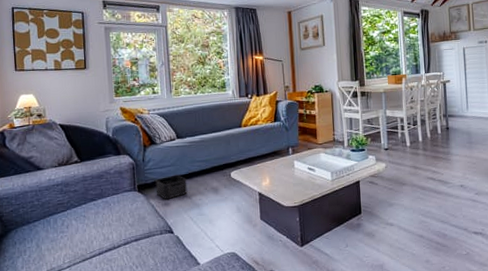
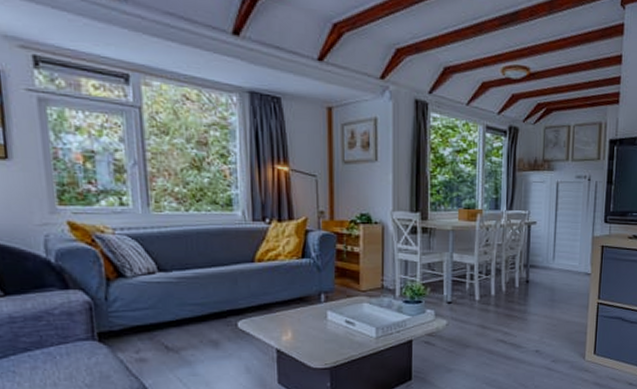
storage bin: present [155,175,188,199] -> none [125,321,174,353]

